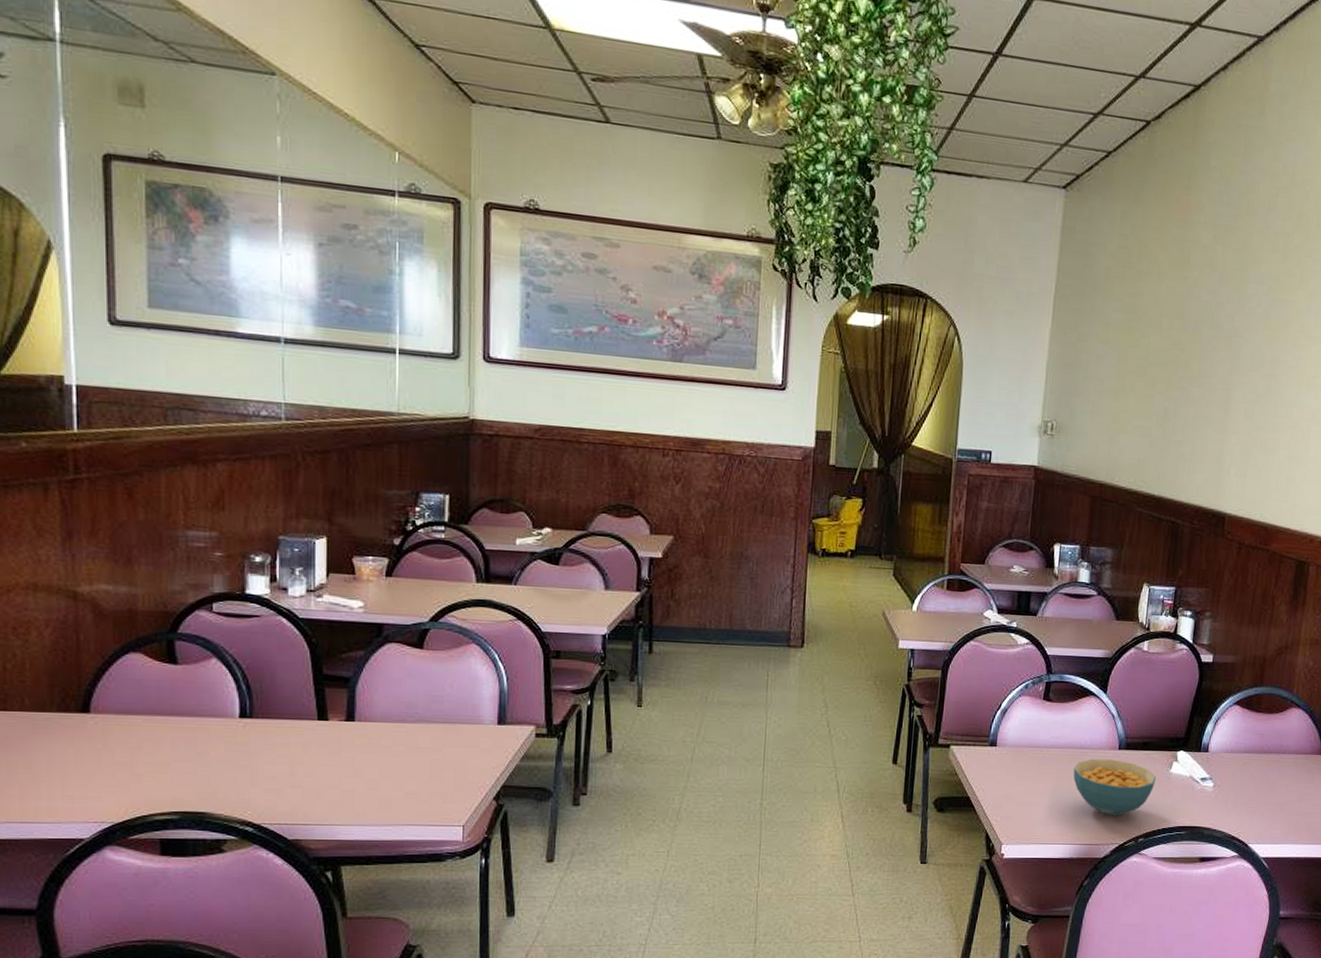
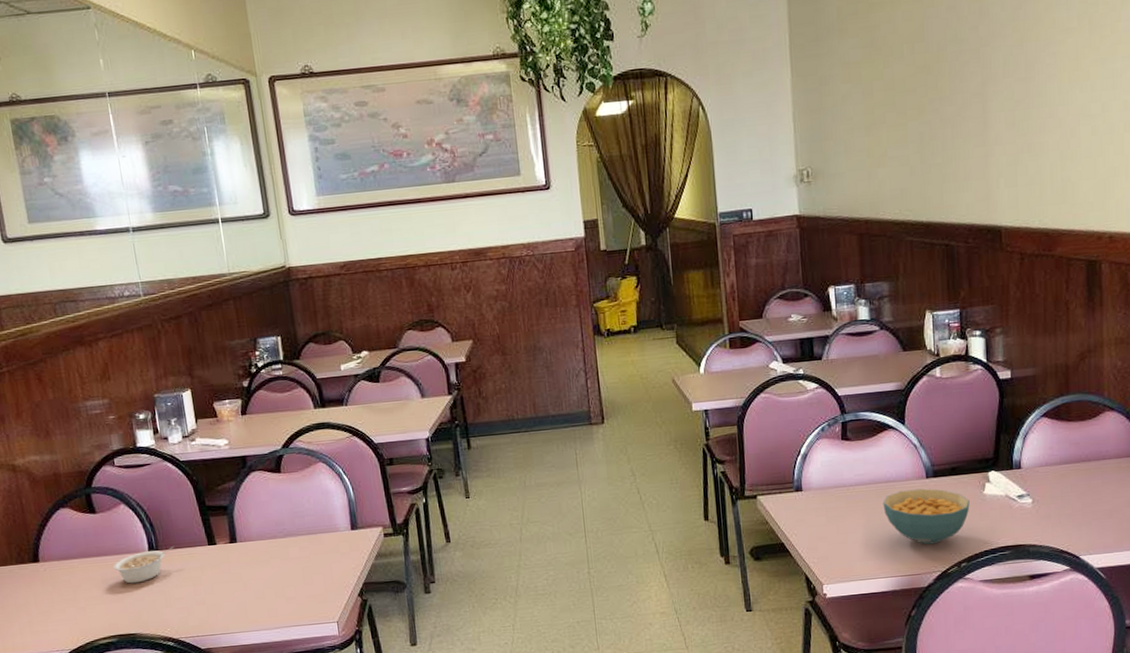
legume: none [188,716,273,754] -> present [113,546,174,584]

